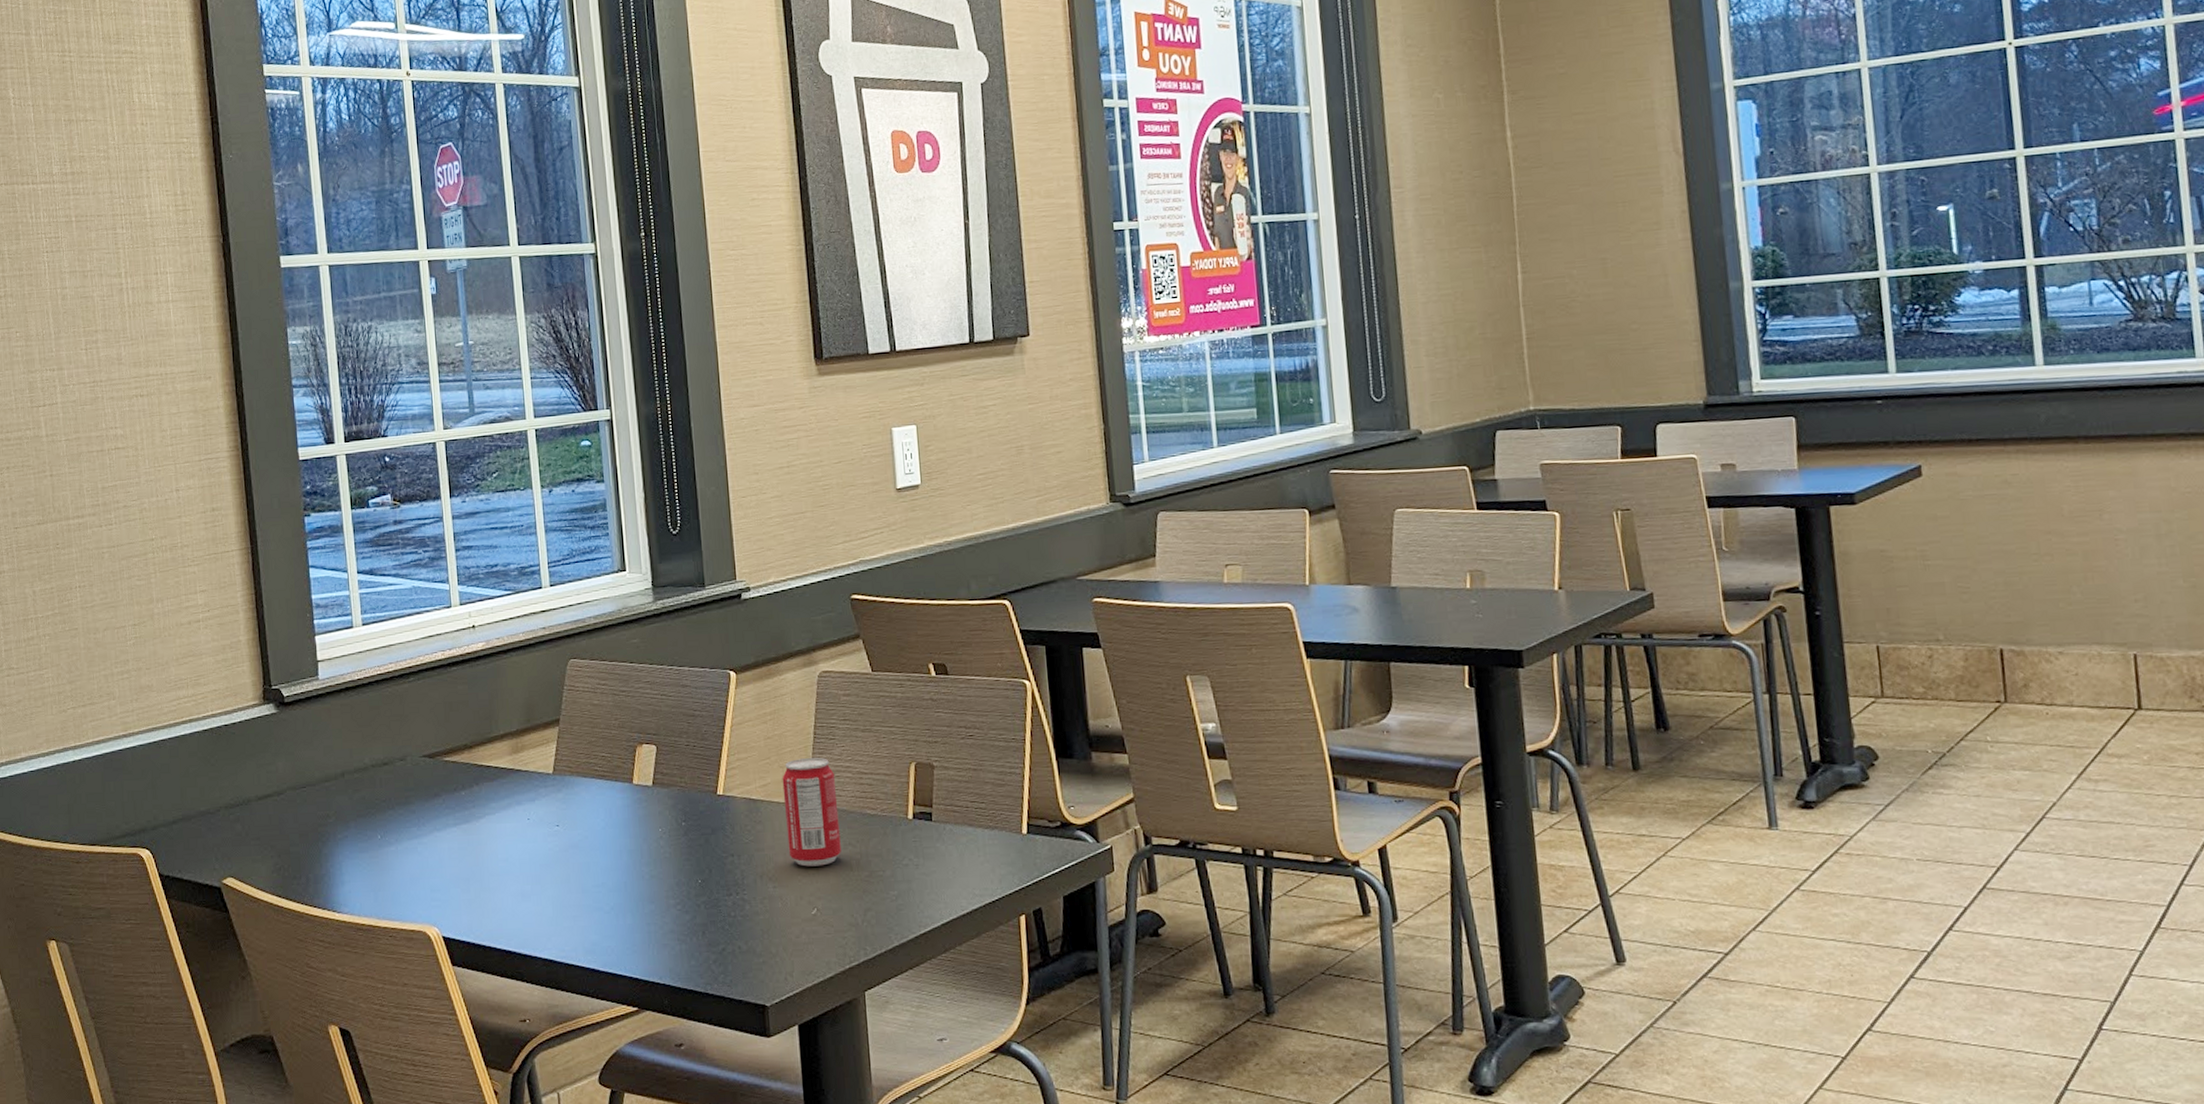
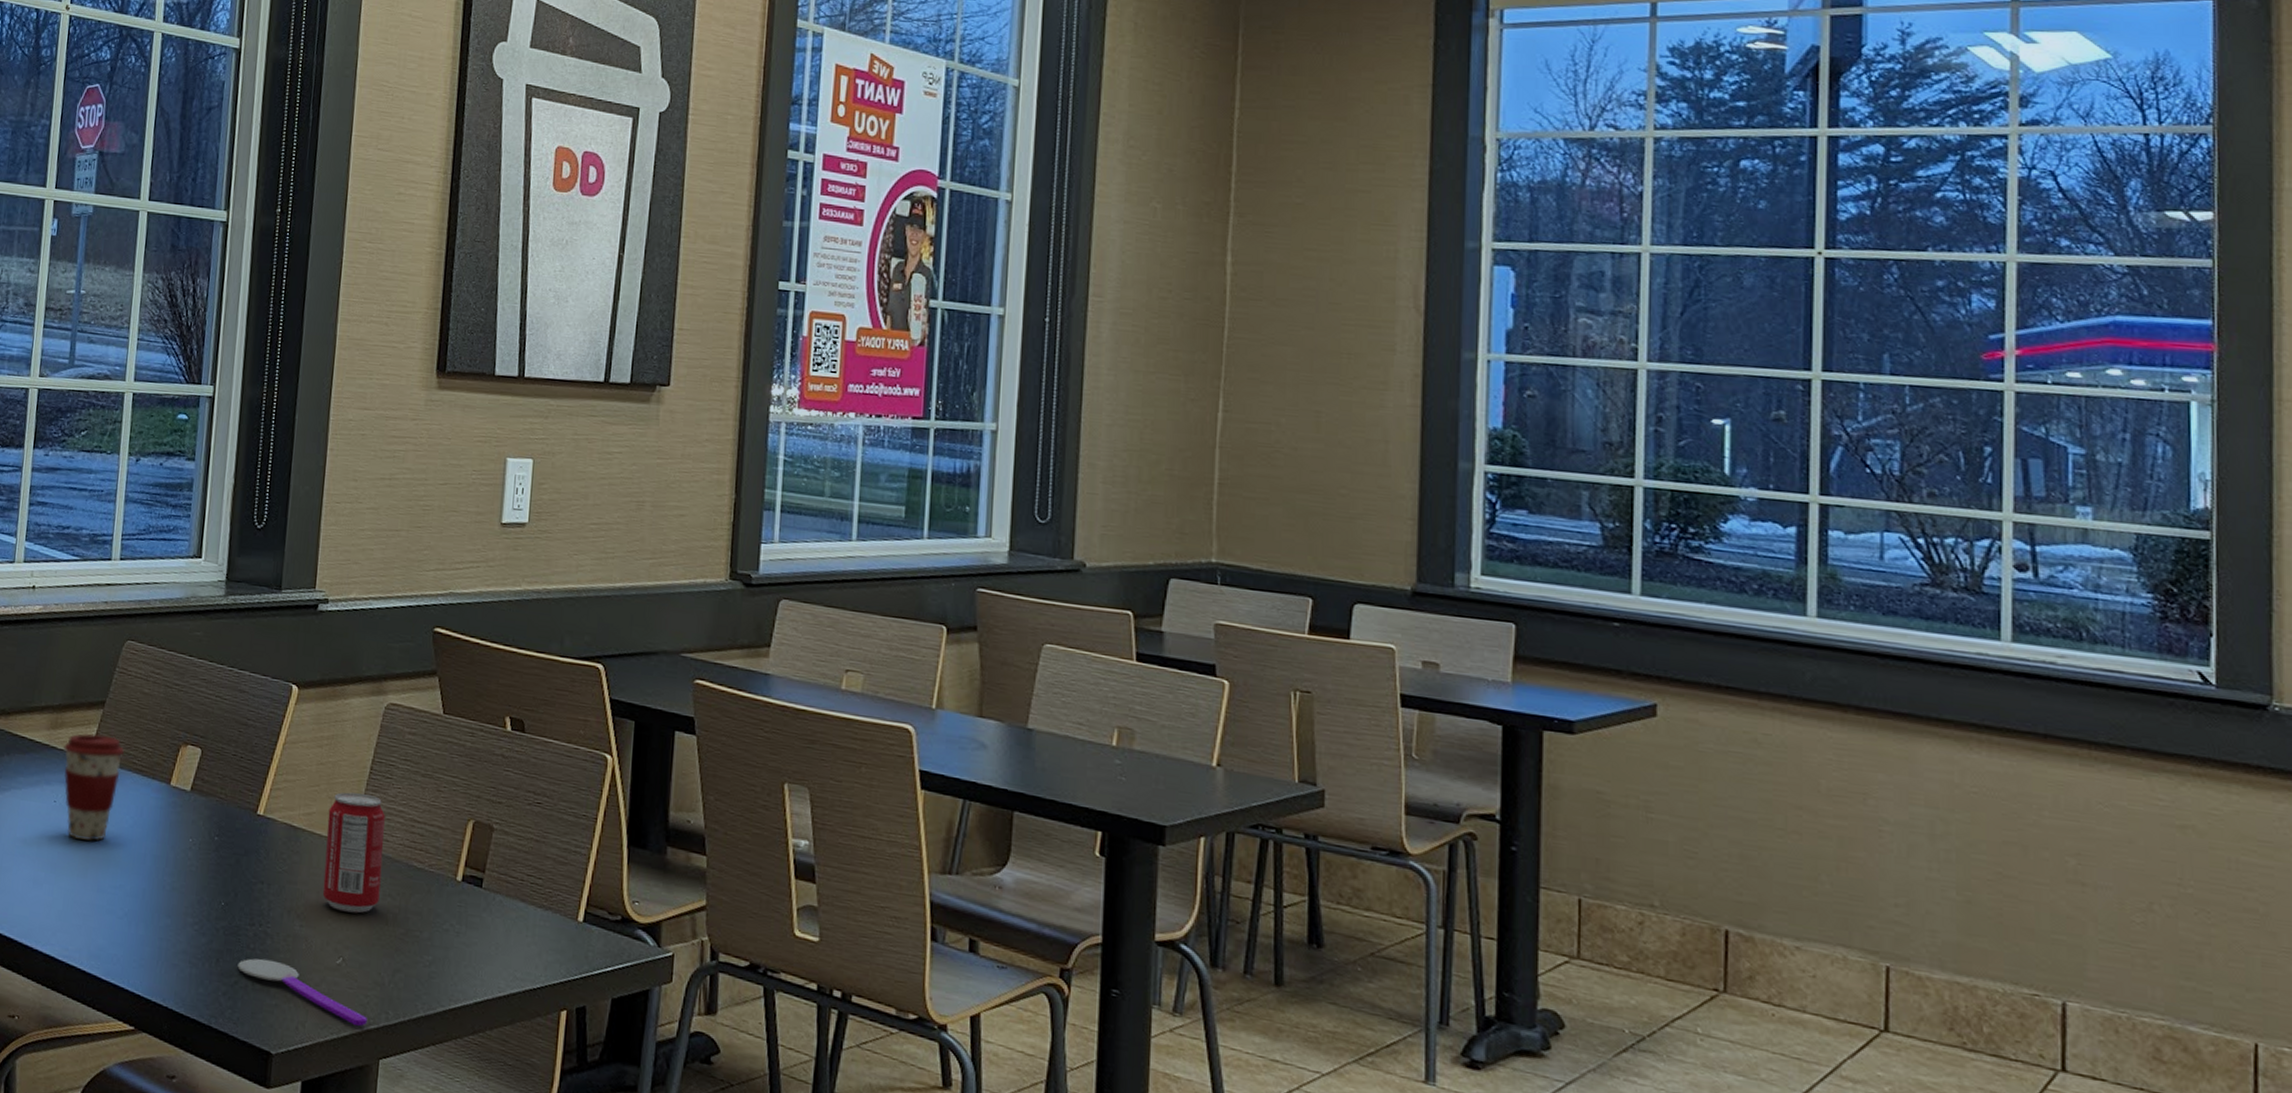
coffee cup: none [527,749,585,849] -> present [62,733,124,841]
spoon: none [722,922,848,967] -> present [237,958,367,1026]

